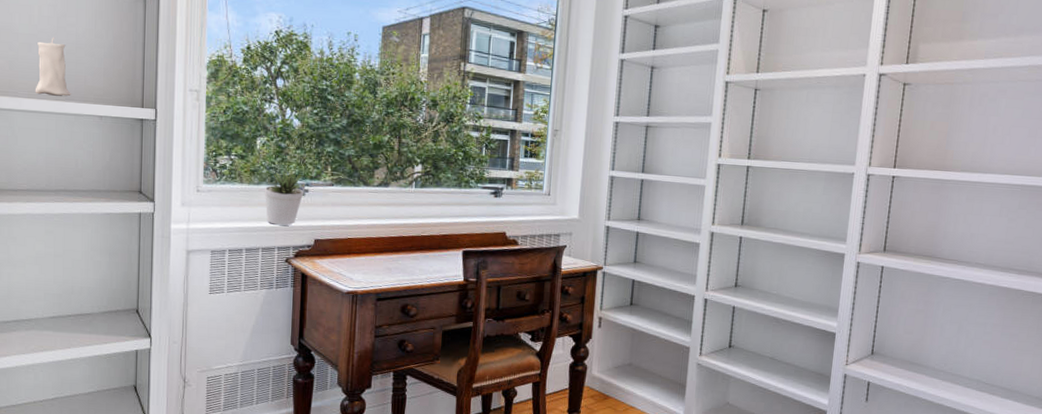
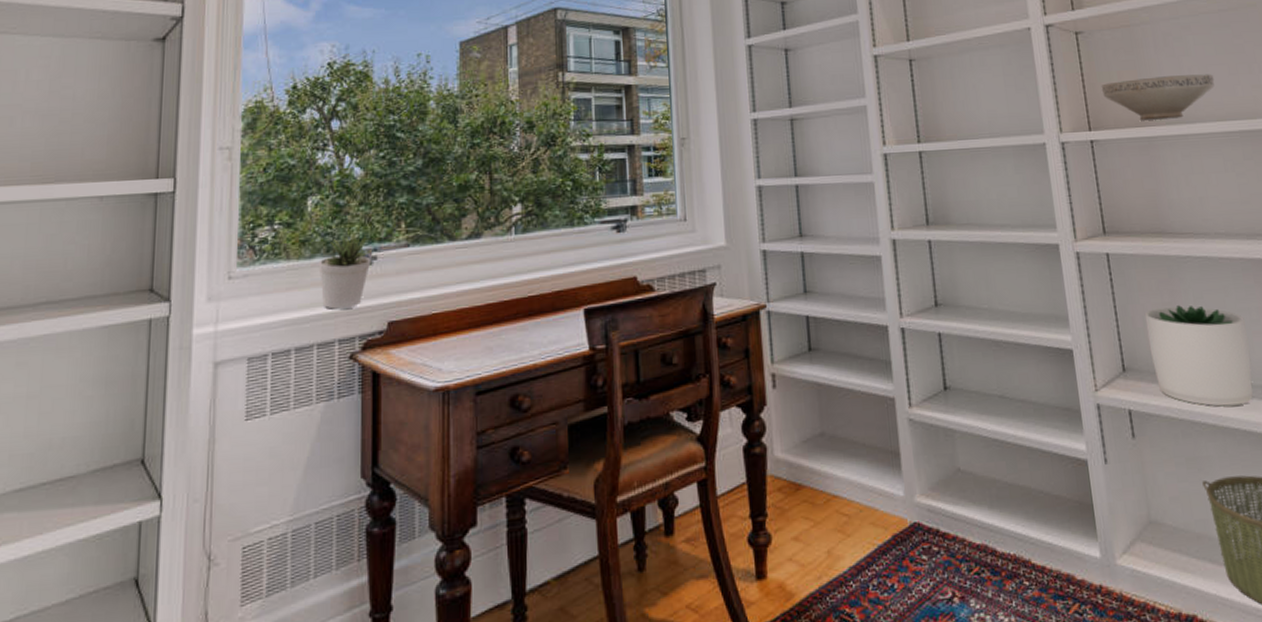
candle: present [35,38,71,97] -> none [14,105,63,179]
planter: none [896,312,979,391] -> present [1144,305,1253,407]
decorative bowl: none [913,130,1015,168] -> present [1101,74,1215,120]

